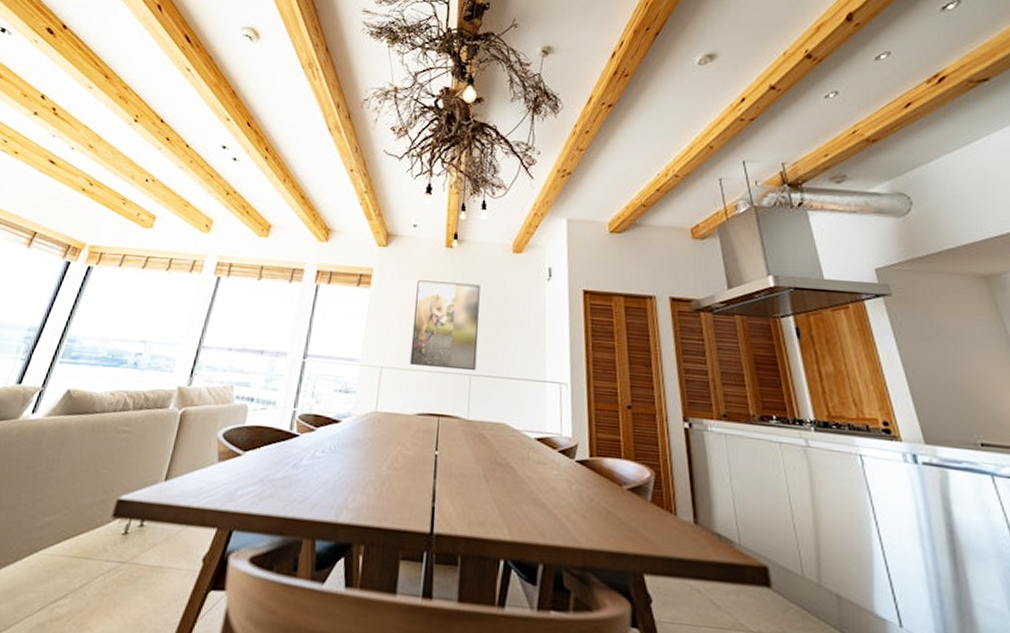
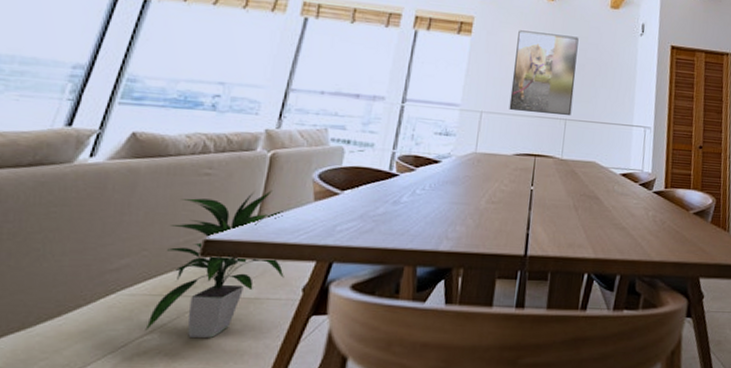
indoor plant: none [59,449,189,608] -> present [145,190,284,338]

